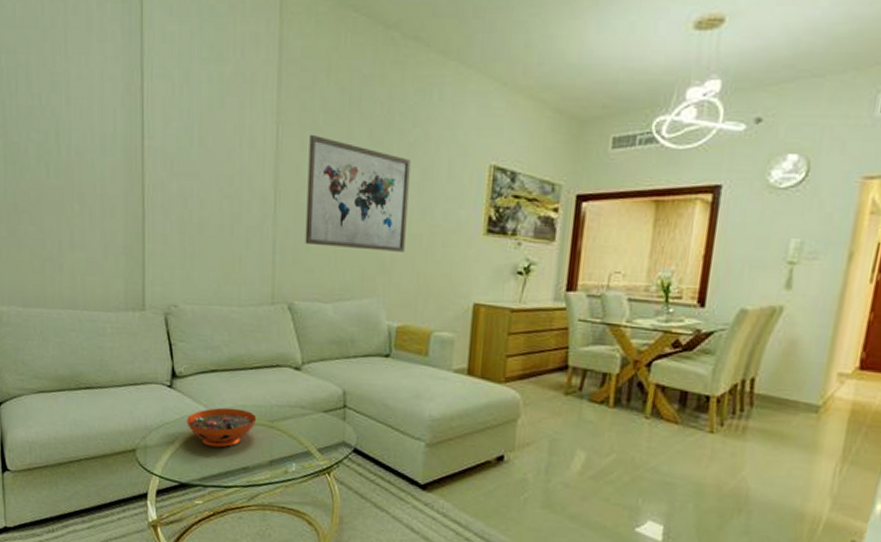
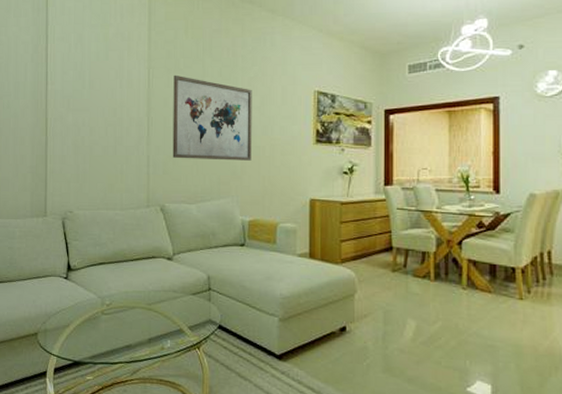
decorative bowl: present [187,407,257,448] -> none [79,294,137,329]

